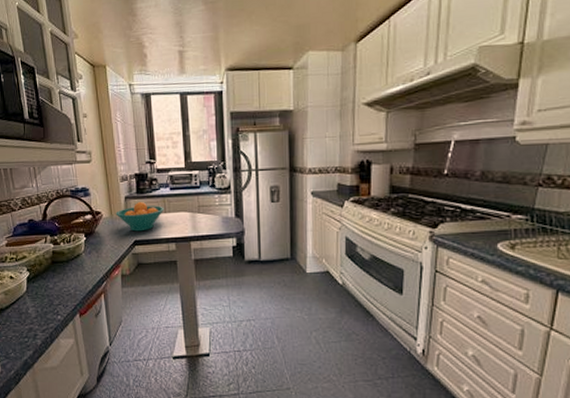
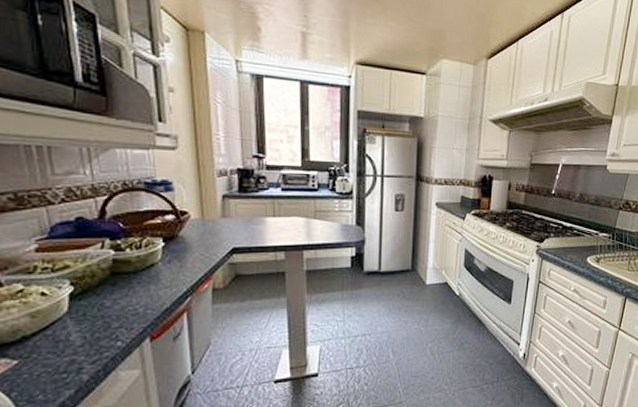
fruit bowl: present [116,202,165,232] -> none [209,203,273,237]

